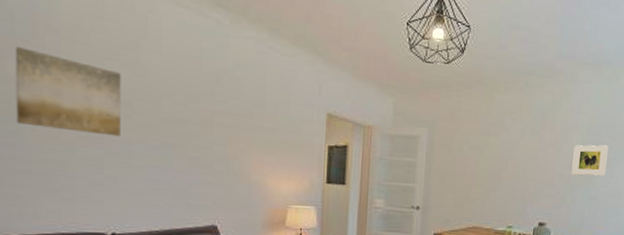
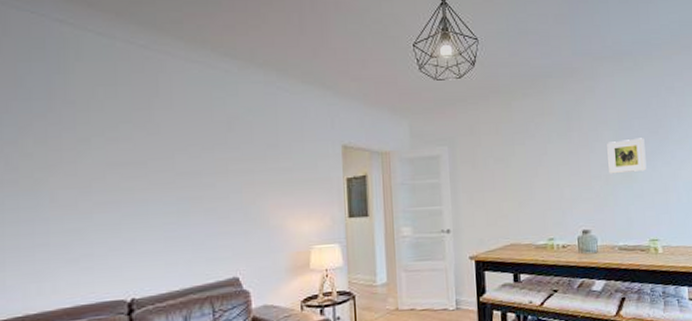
wall art: present [15,45,121,137] -> none [33,121,136,199]

